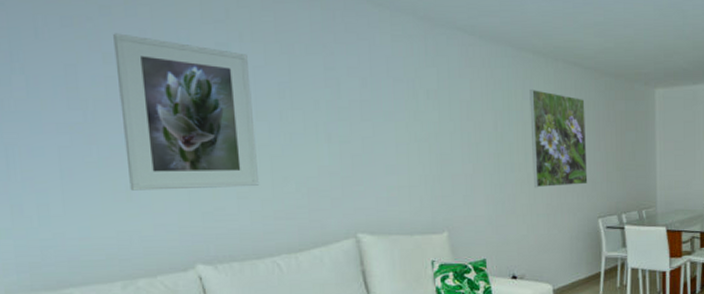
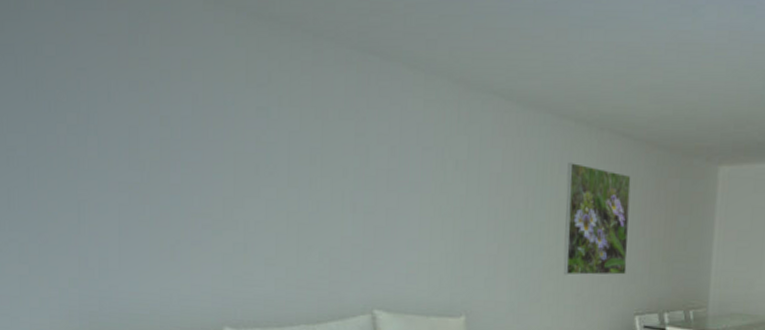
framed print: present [113,33,260,191] -> none [170,97,286,254]

